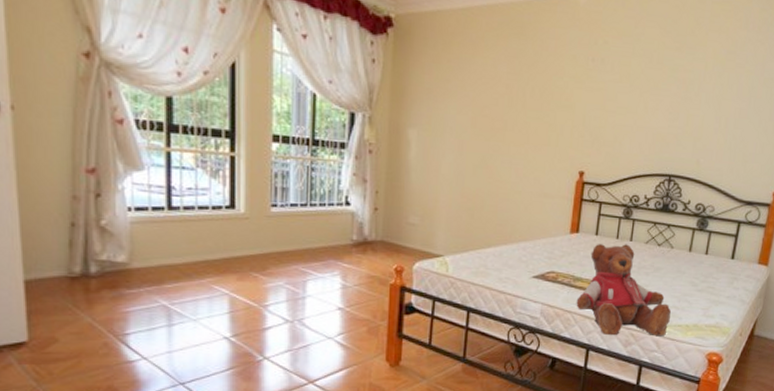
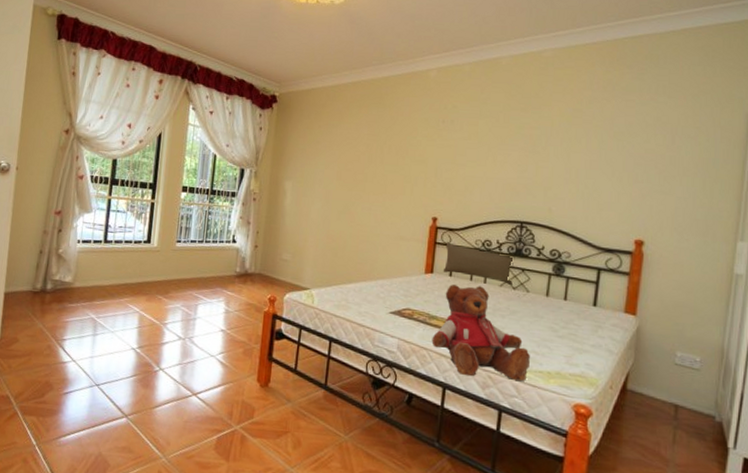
pillow: none [589,198,662,243] -> present [443,242,515,286]

